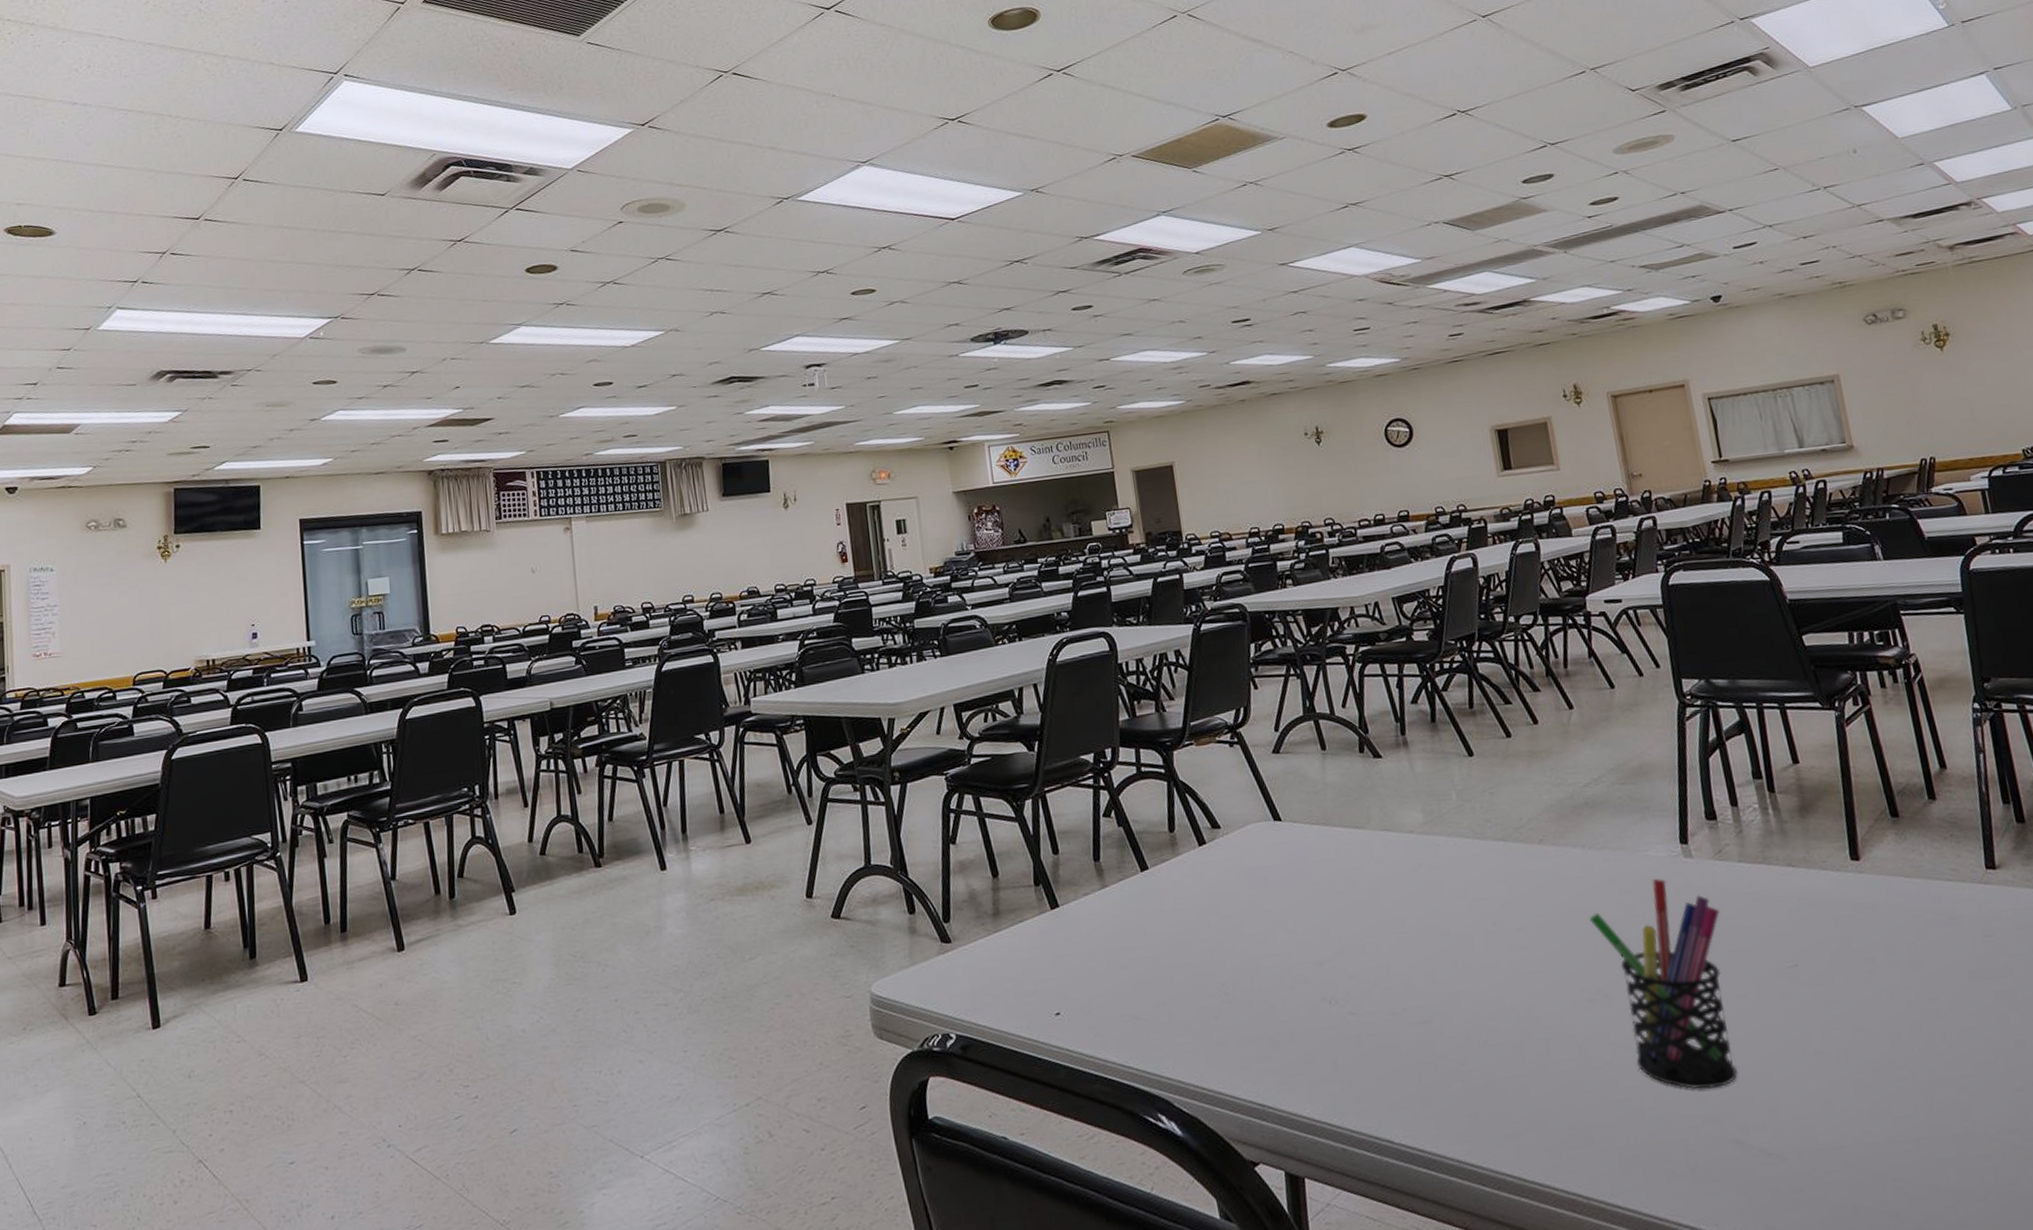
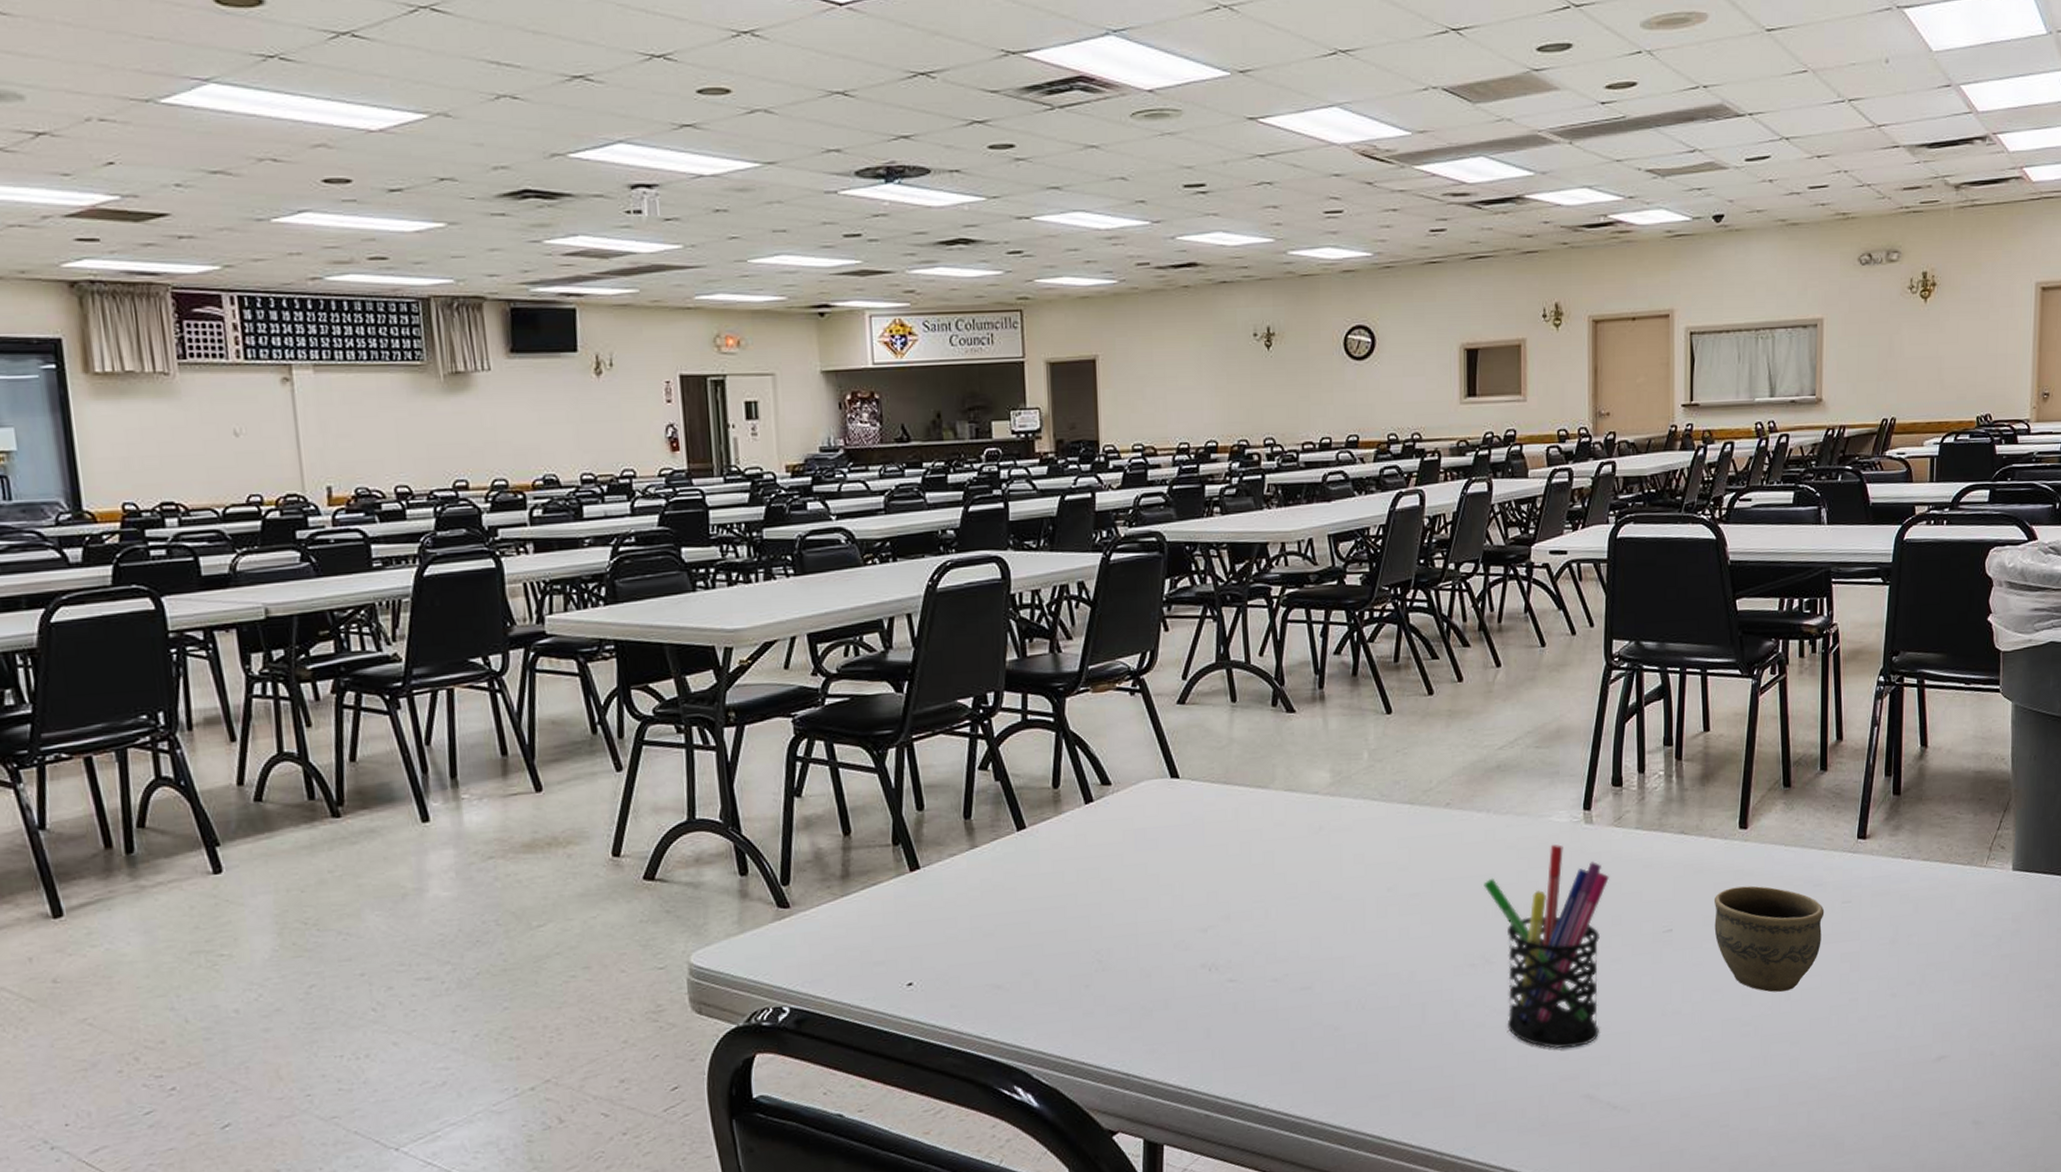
cup: none [1837,919,1969,1033] -> present [1713,885,1825,993]

